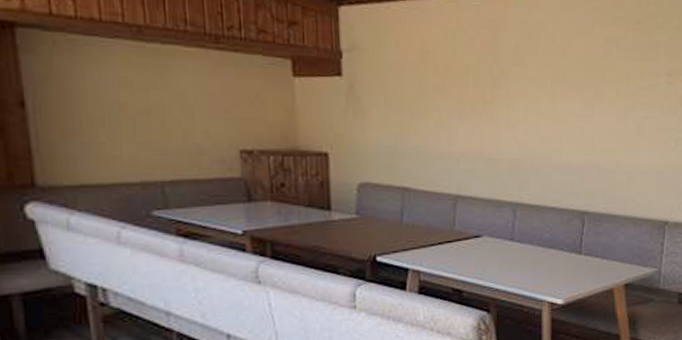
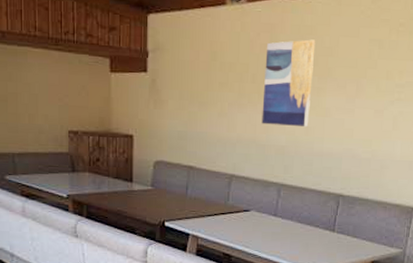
wall art: none [488,37,546,136] -> present [261,39,316,126]

